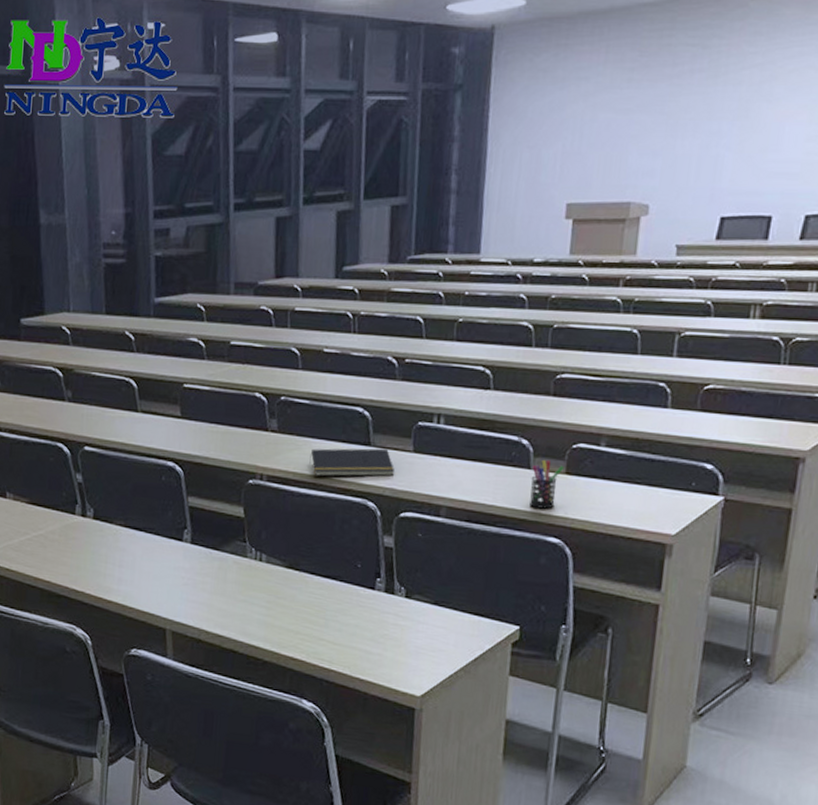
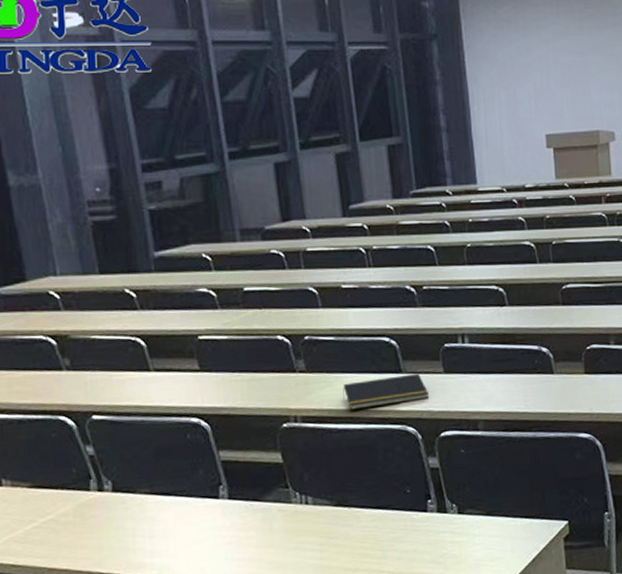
pen holder: present [529,459,565,509] -> none [555,363,583,409]

